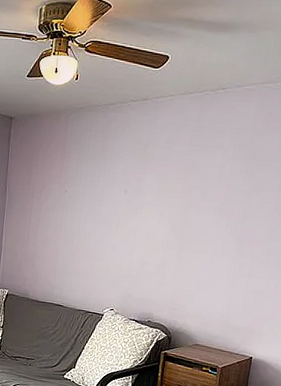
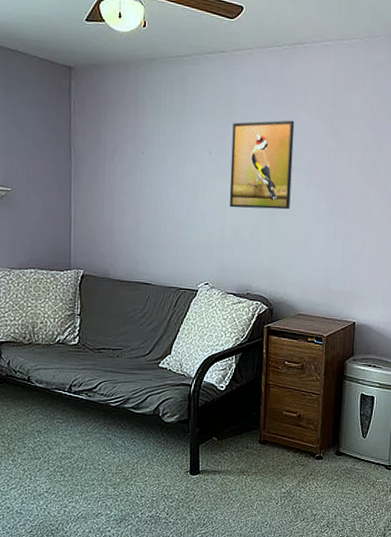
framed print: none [138,162,209,247] -> present [229,120,295,210]

